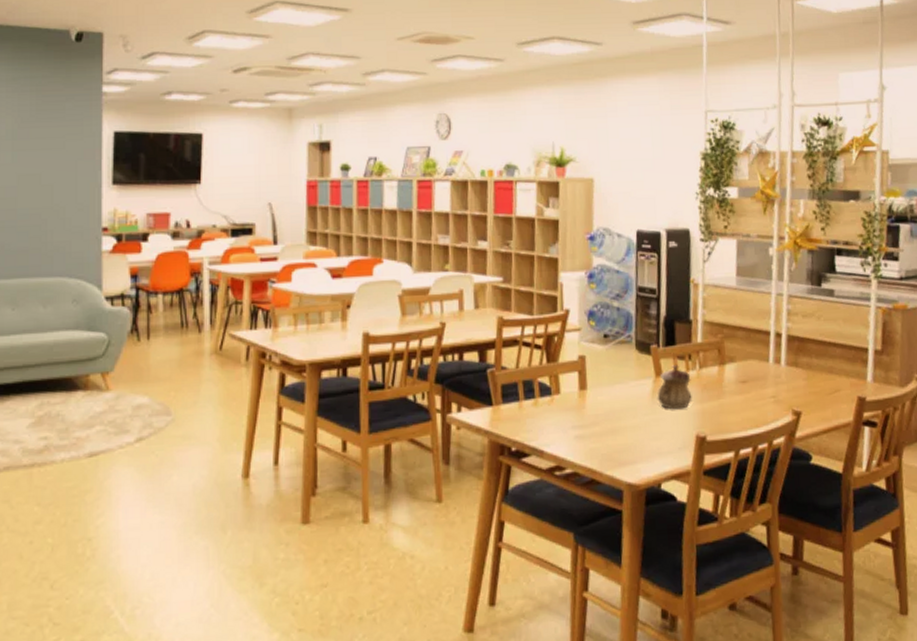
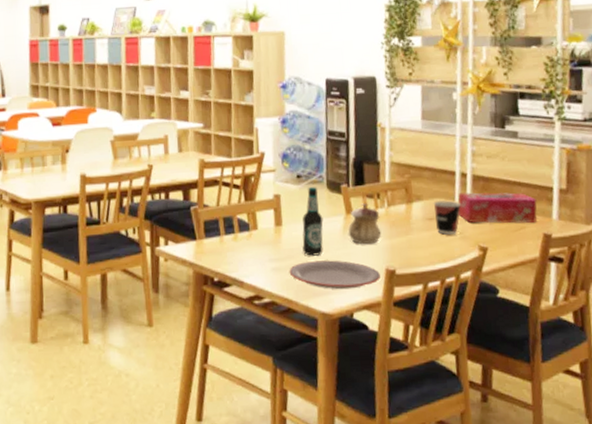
plate: none [593,426,690,459] -> present [289,260,380,290]
bottle: none [608,347,631,422] -> present [302,187,324,256]
cup: none [746,361,775,398] -> present [433,200,461,235]
tissue box: none [772,353,852,386] -> present [458,192,537,223]

